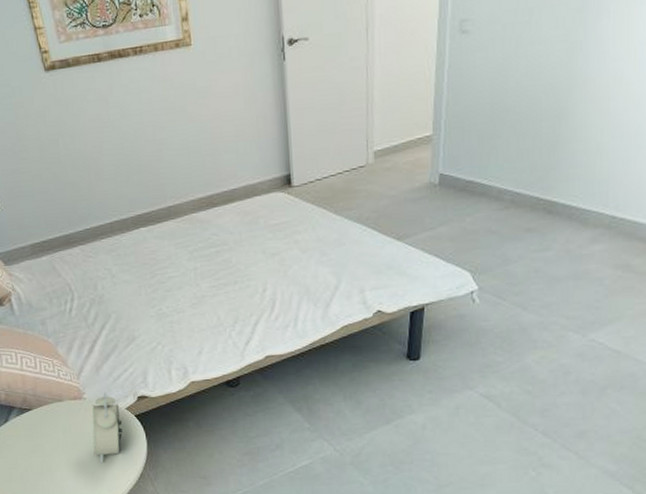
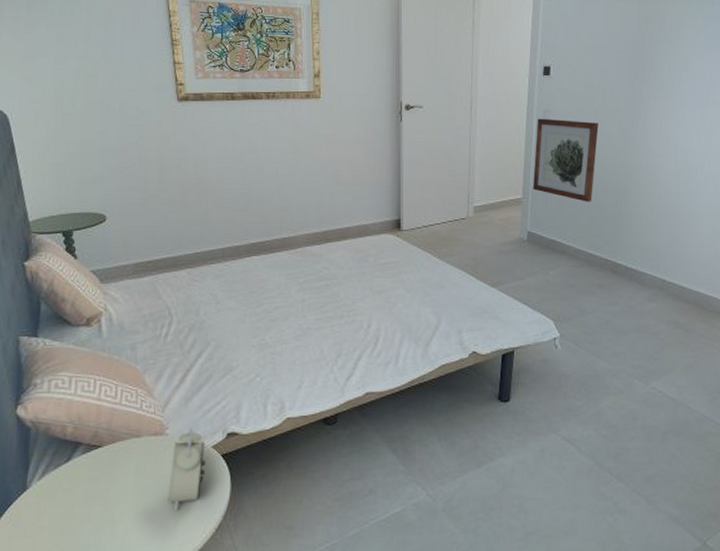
wall art: none [445,26,533,131] -> present [532,118,599,202]

